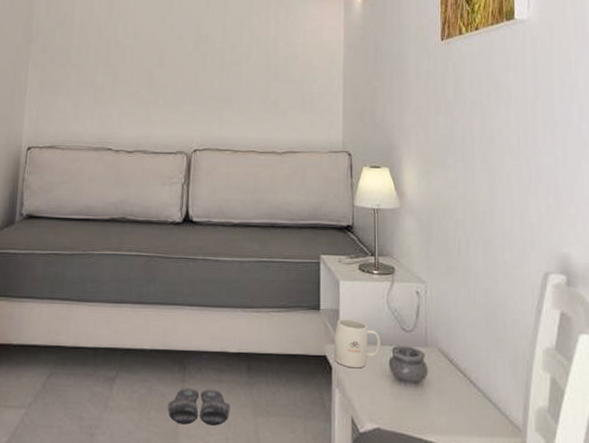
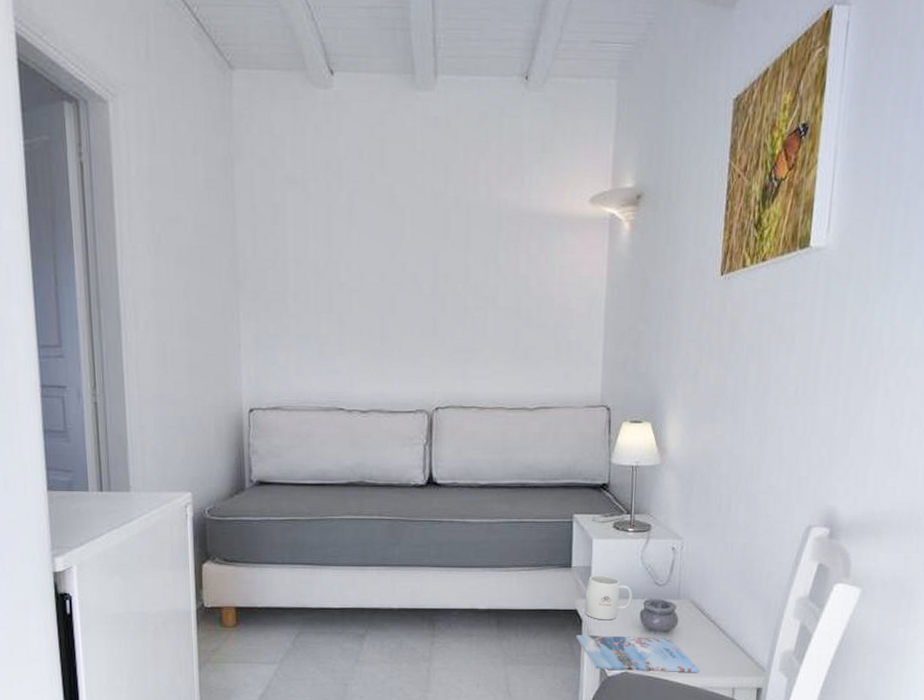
slippers: present [167,388,231,426] -> none [418,642,481,674]
magazine: none [326,383,454,432] -> present [576,634,700,673]

